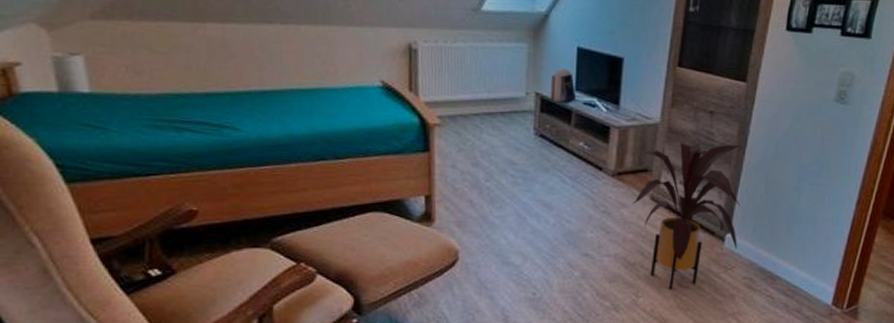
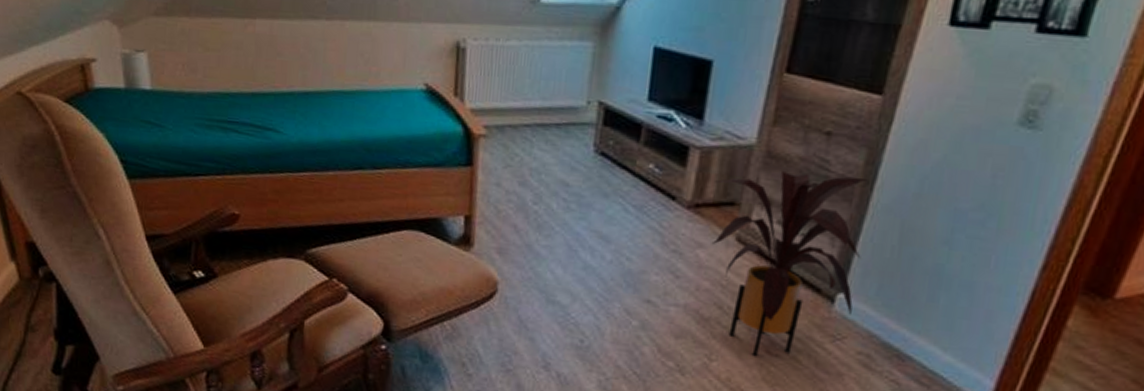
books: present [550,68,577,104] -> none [616,73,649,116]

